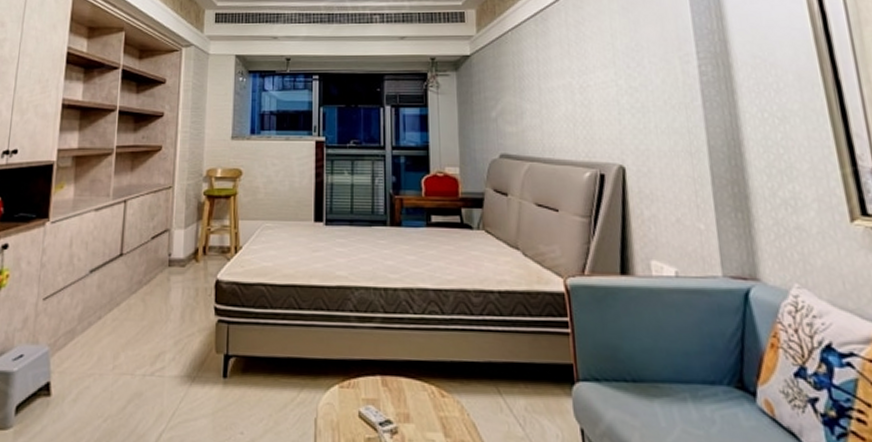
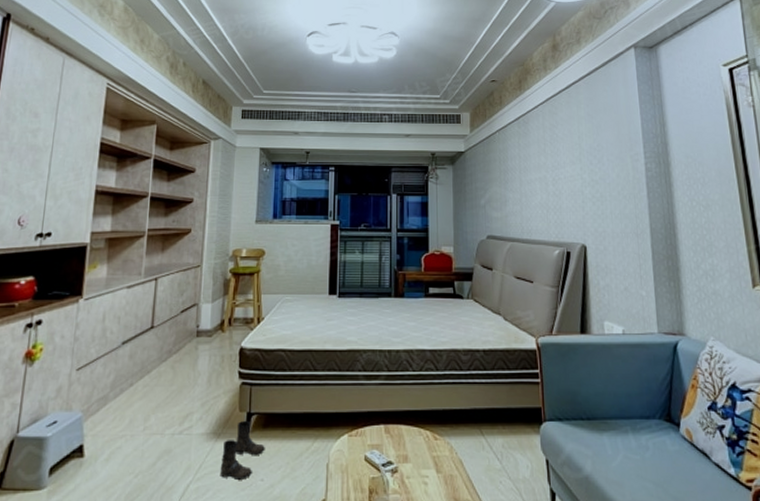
boots: none [195,363,245,432] -> present [219,420,265,480]

